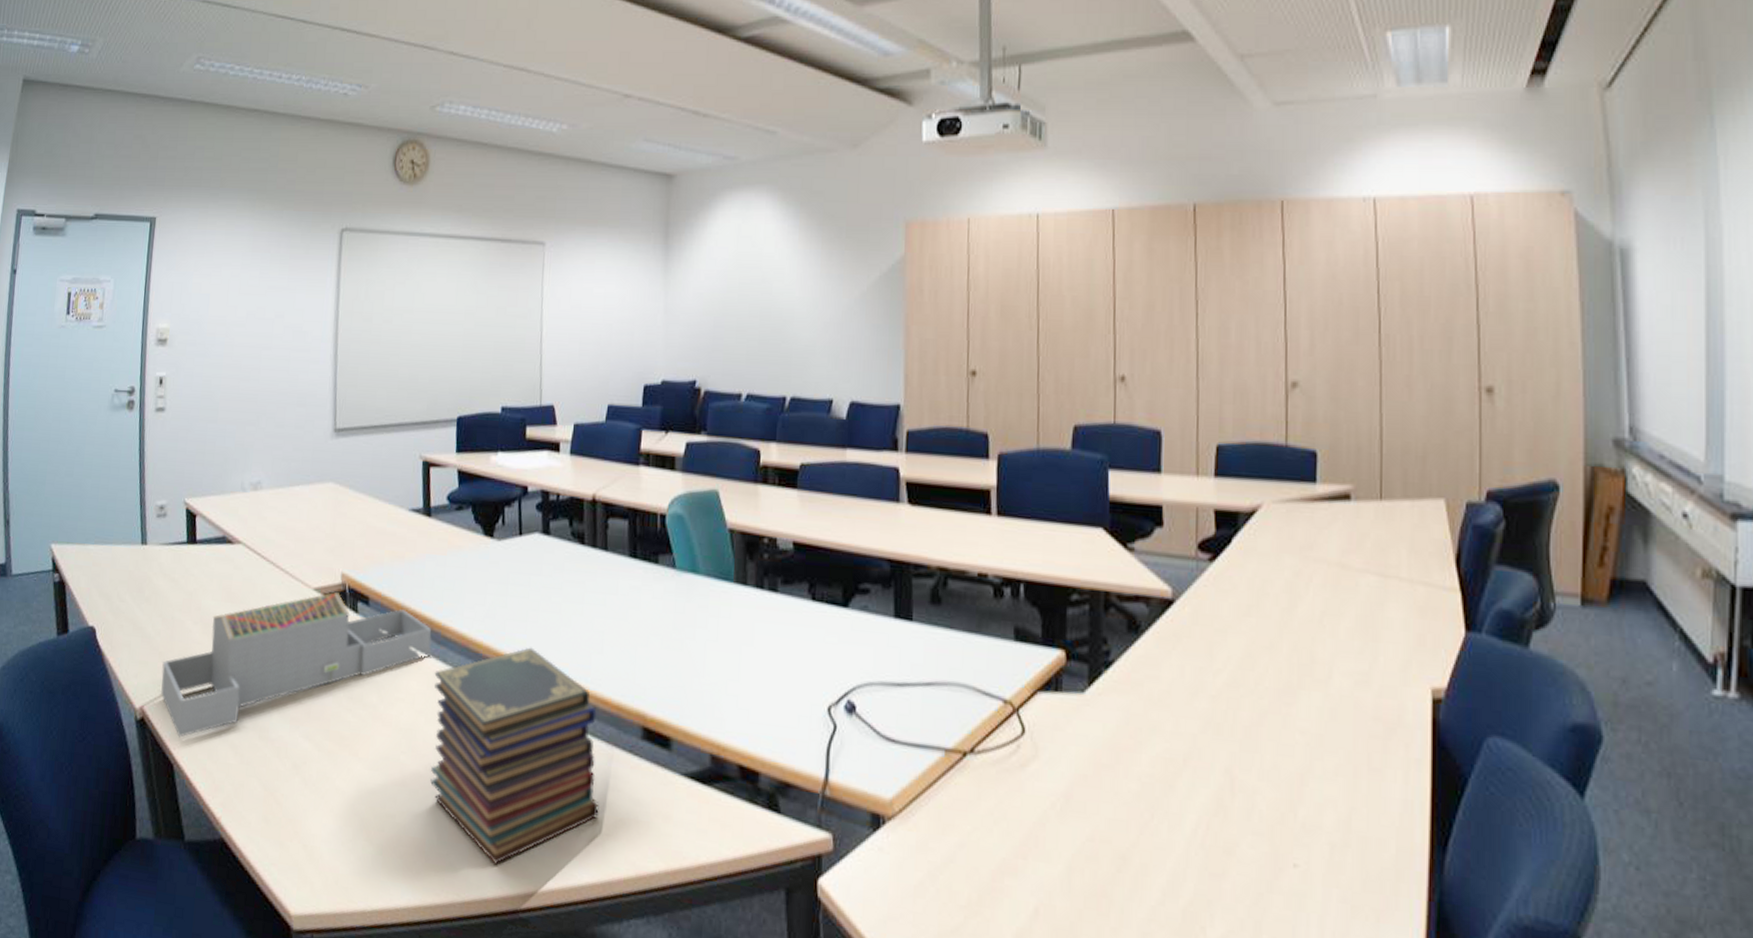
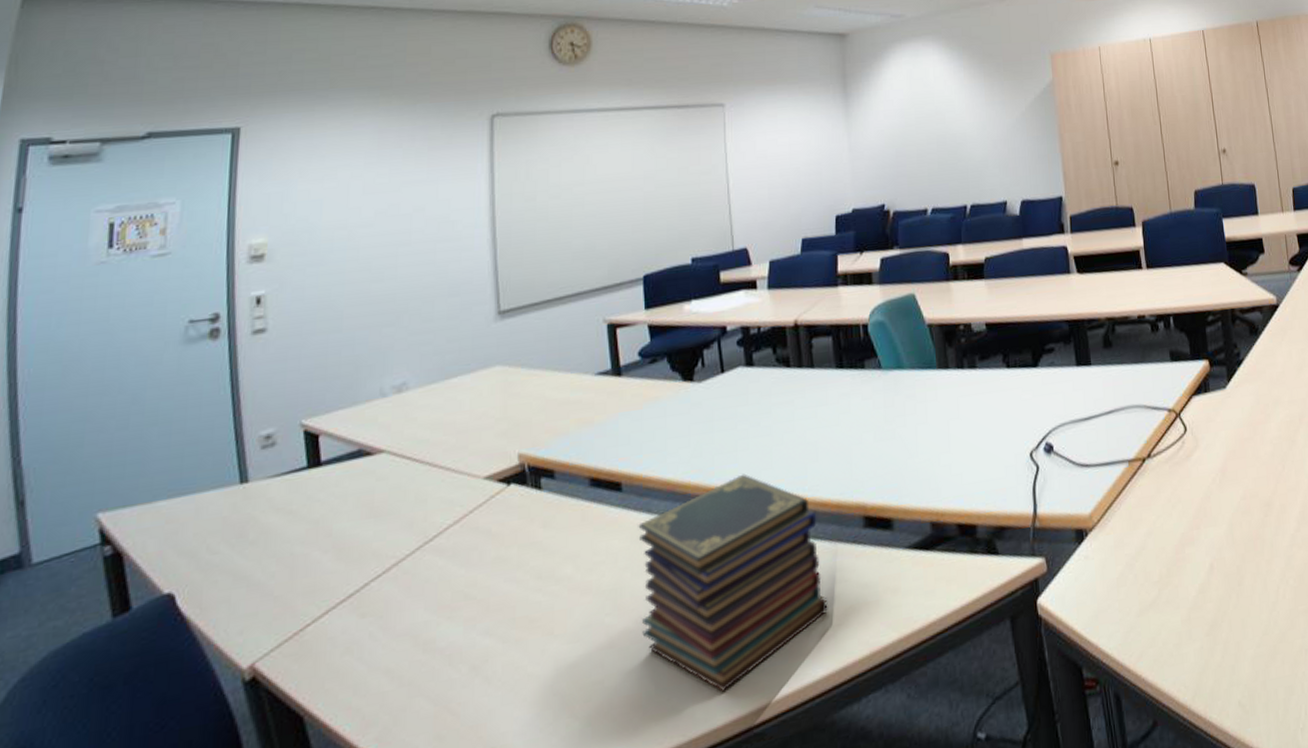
architectural model: present [160,592,432,738] -> none [278,473,633,684]

